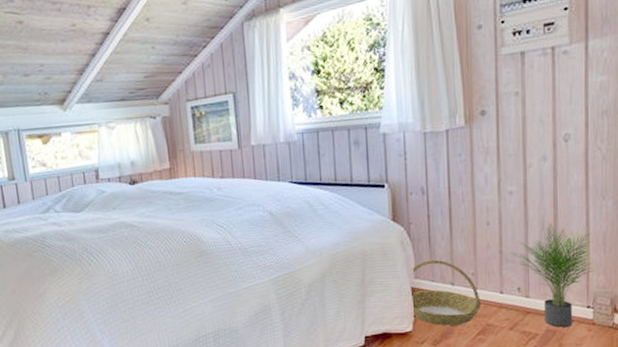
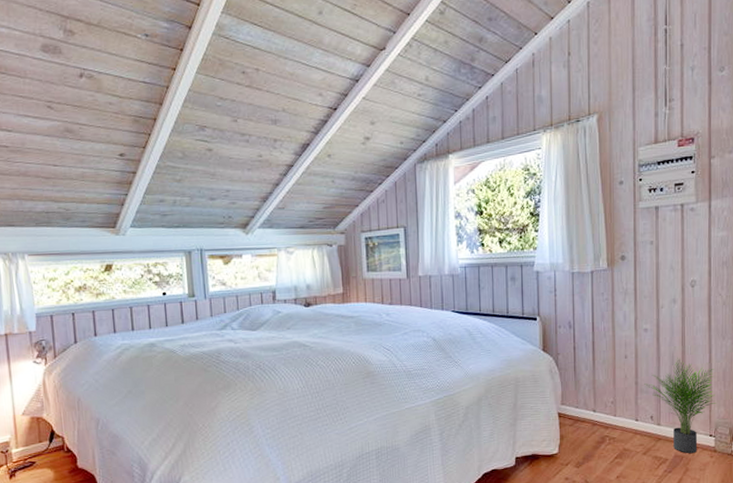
basket: present [409,259,481,326] -> none [556,388,619,449]

